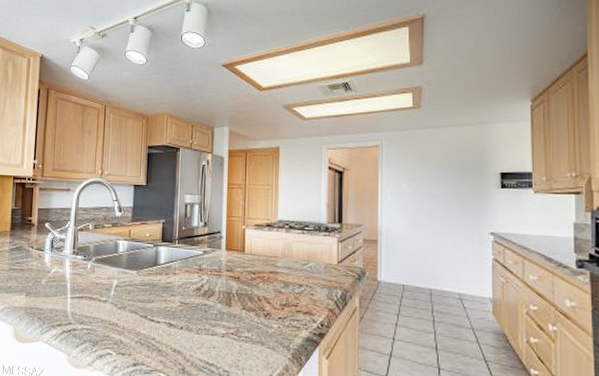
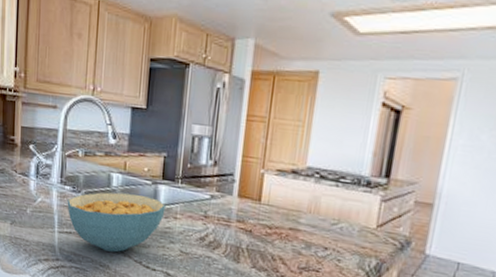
cereal bowl: none [79,257,166,310] -> present [67,192,166,252]

